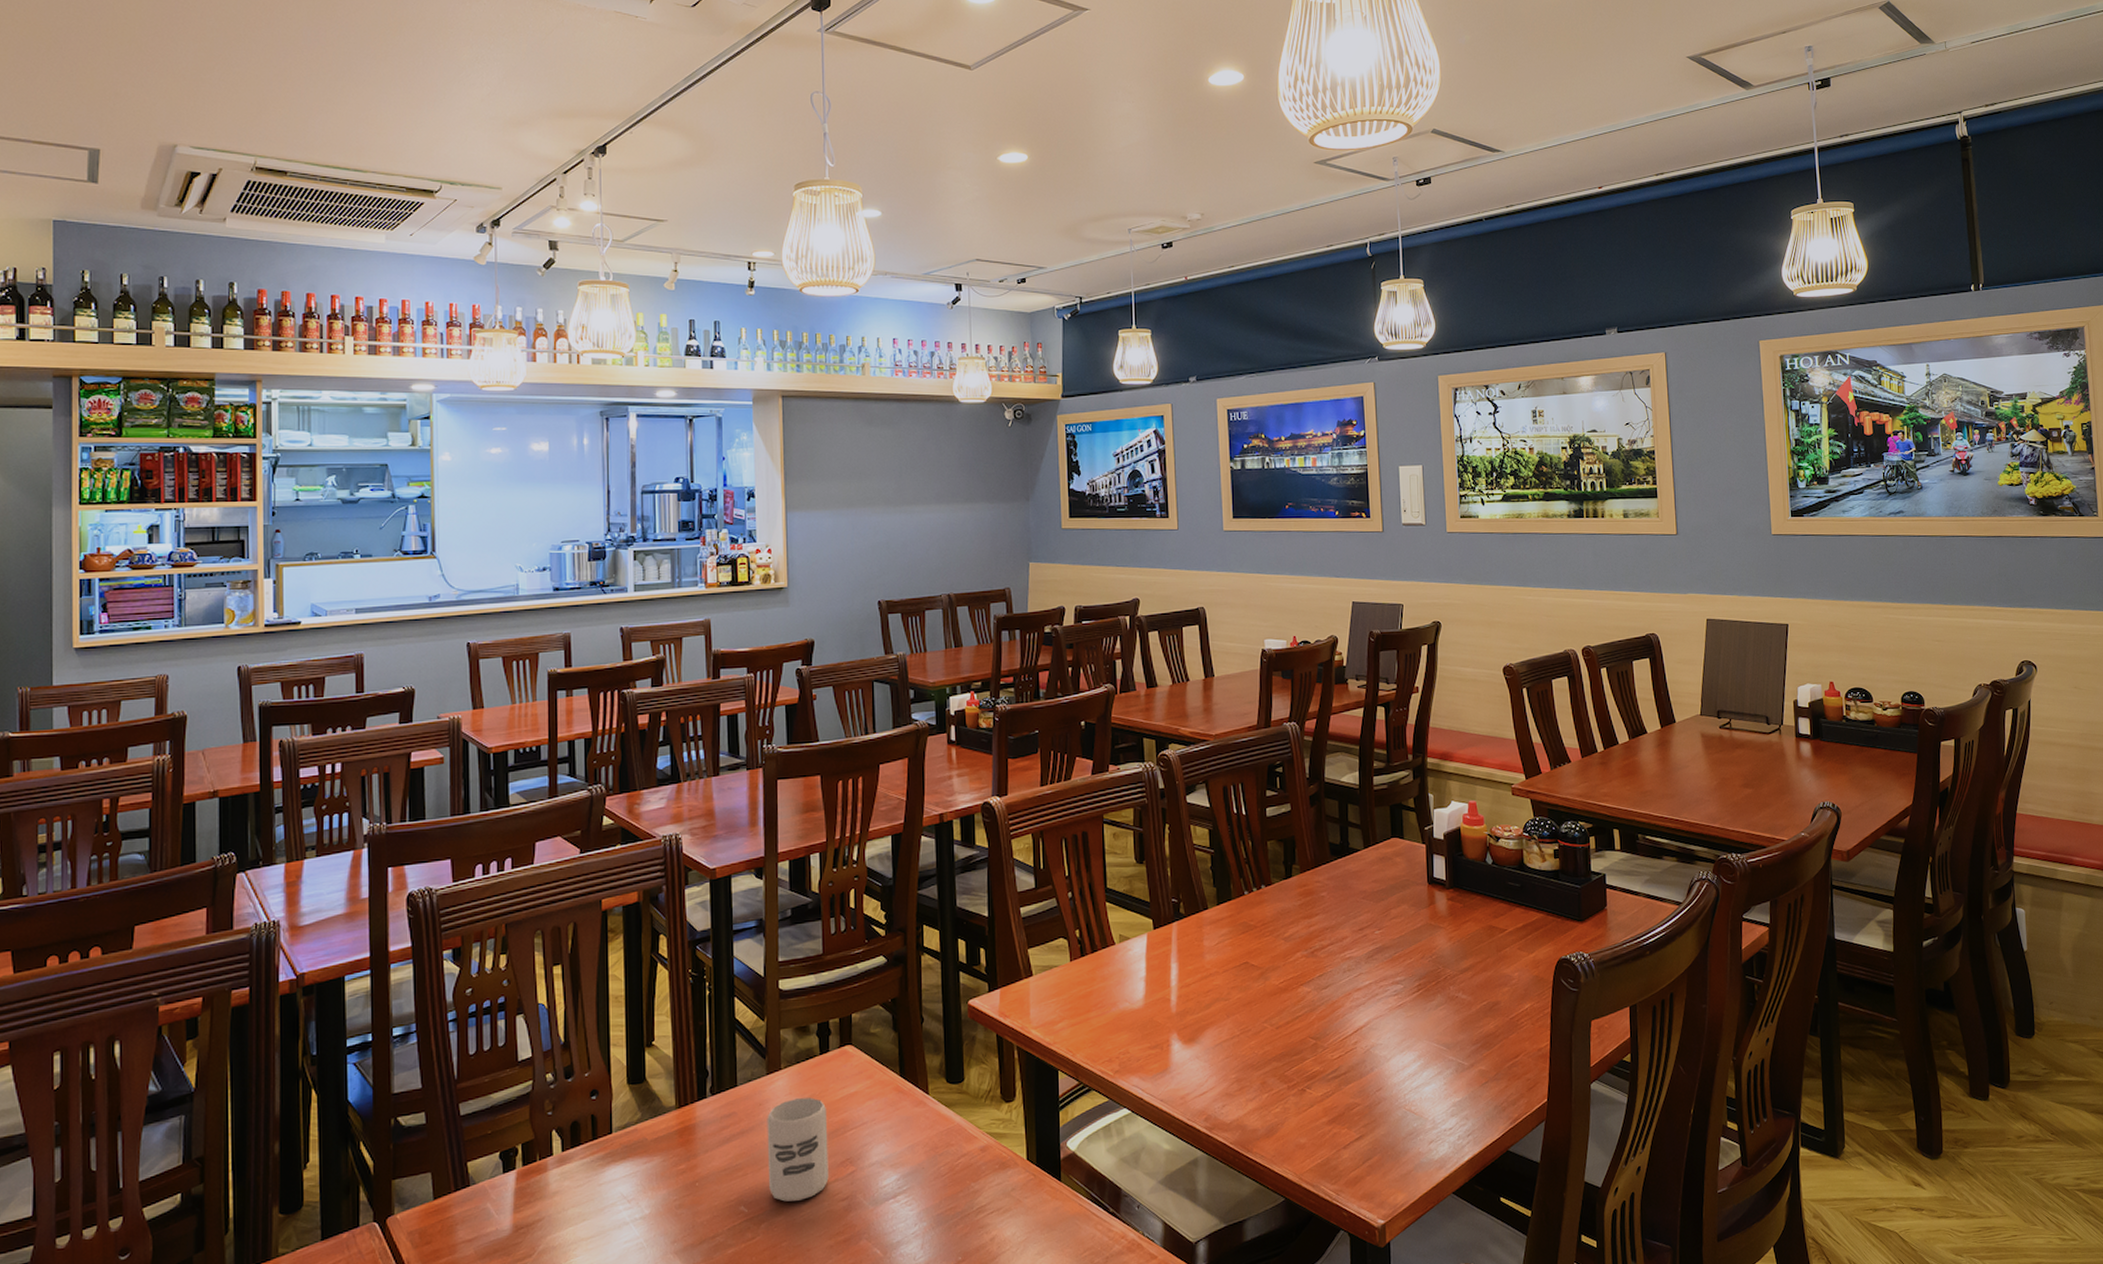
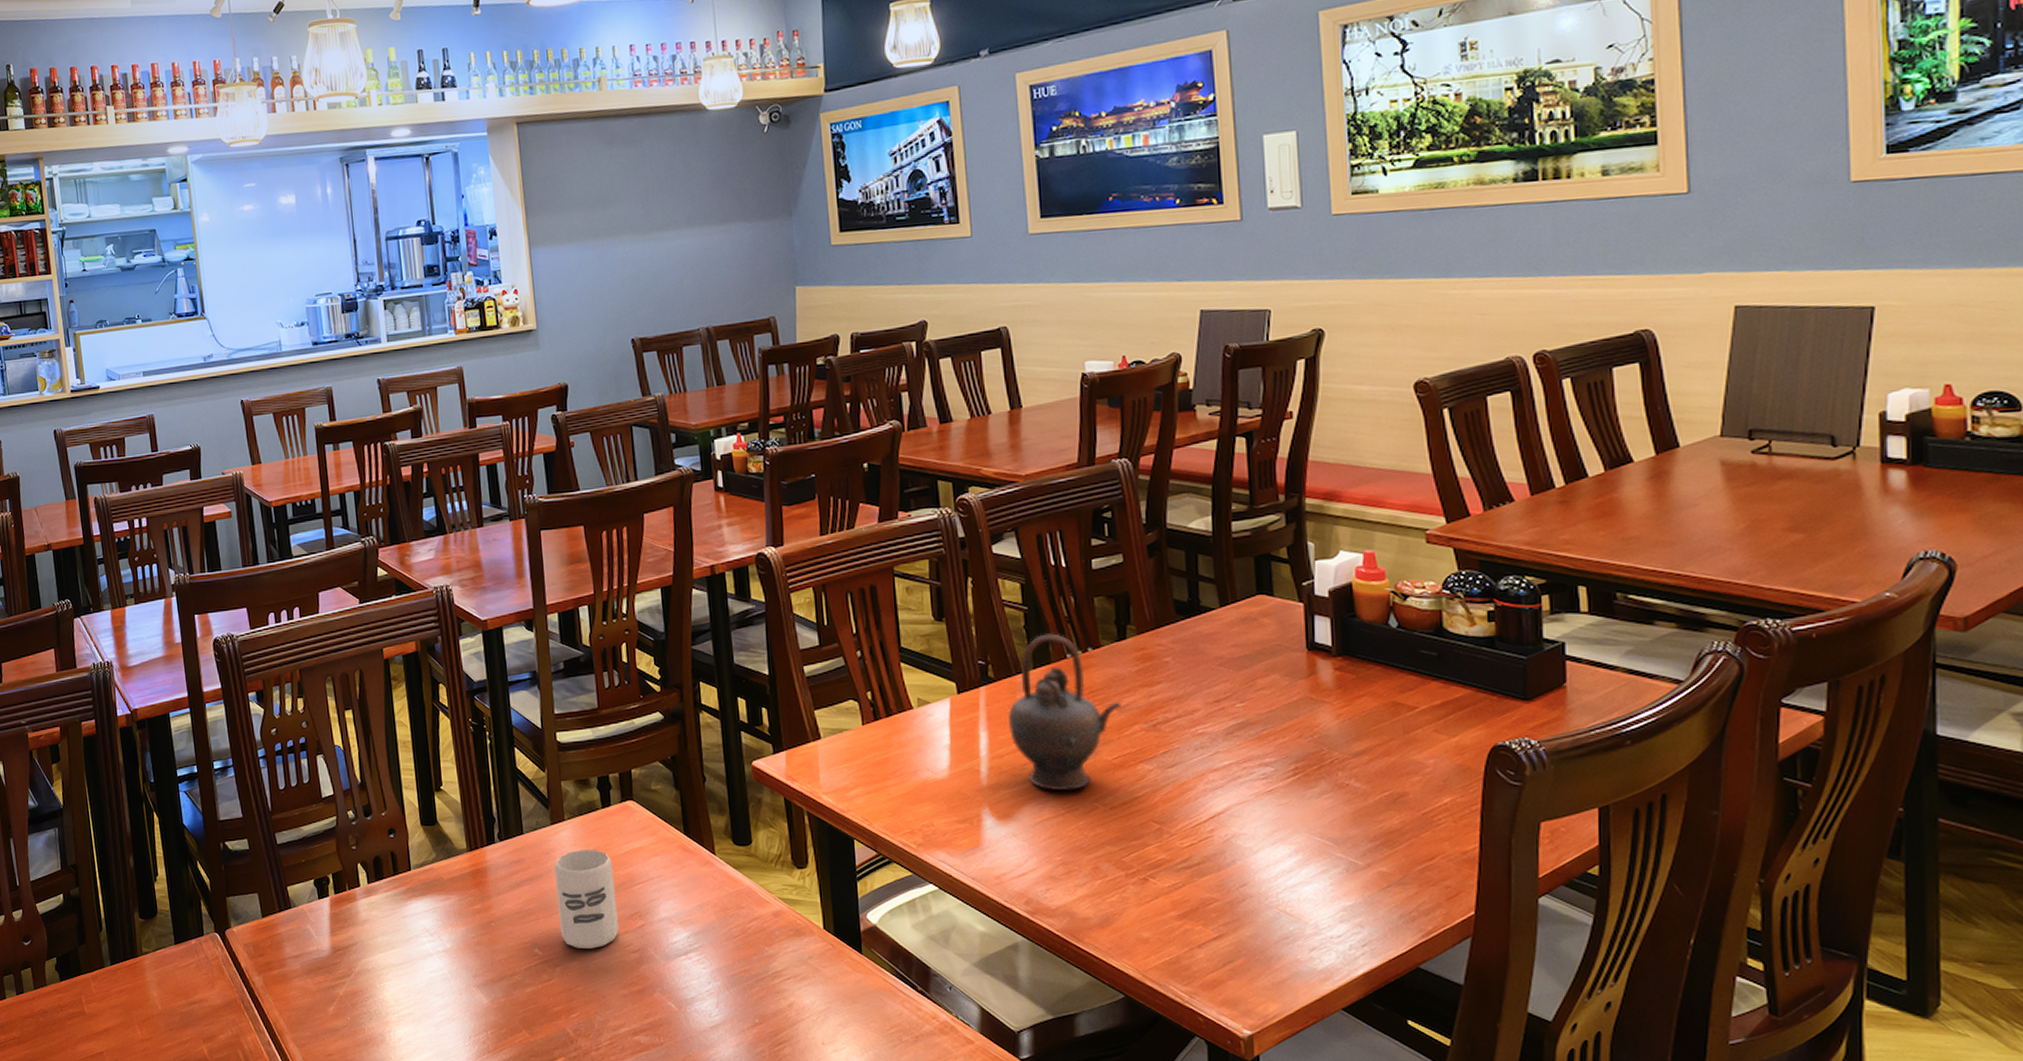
teapot: none [1196,873,1287,1014] -> present [1008,633,1122,791]

